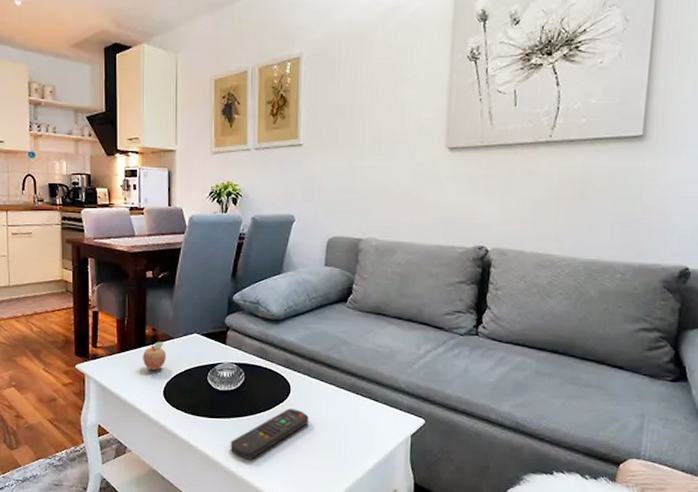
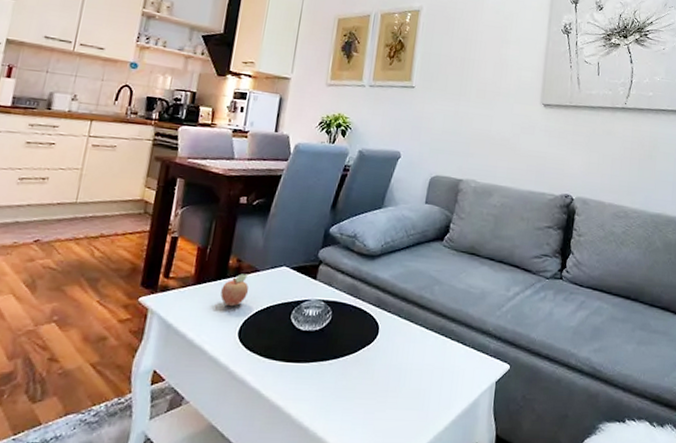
remote control: present [230,408,309,460] -> none [305,352,395,411]

